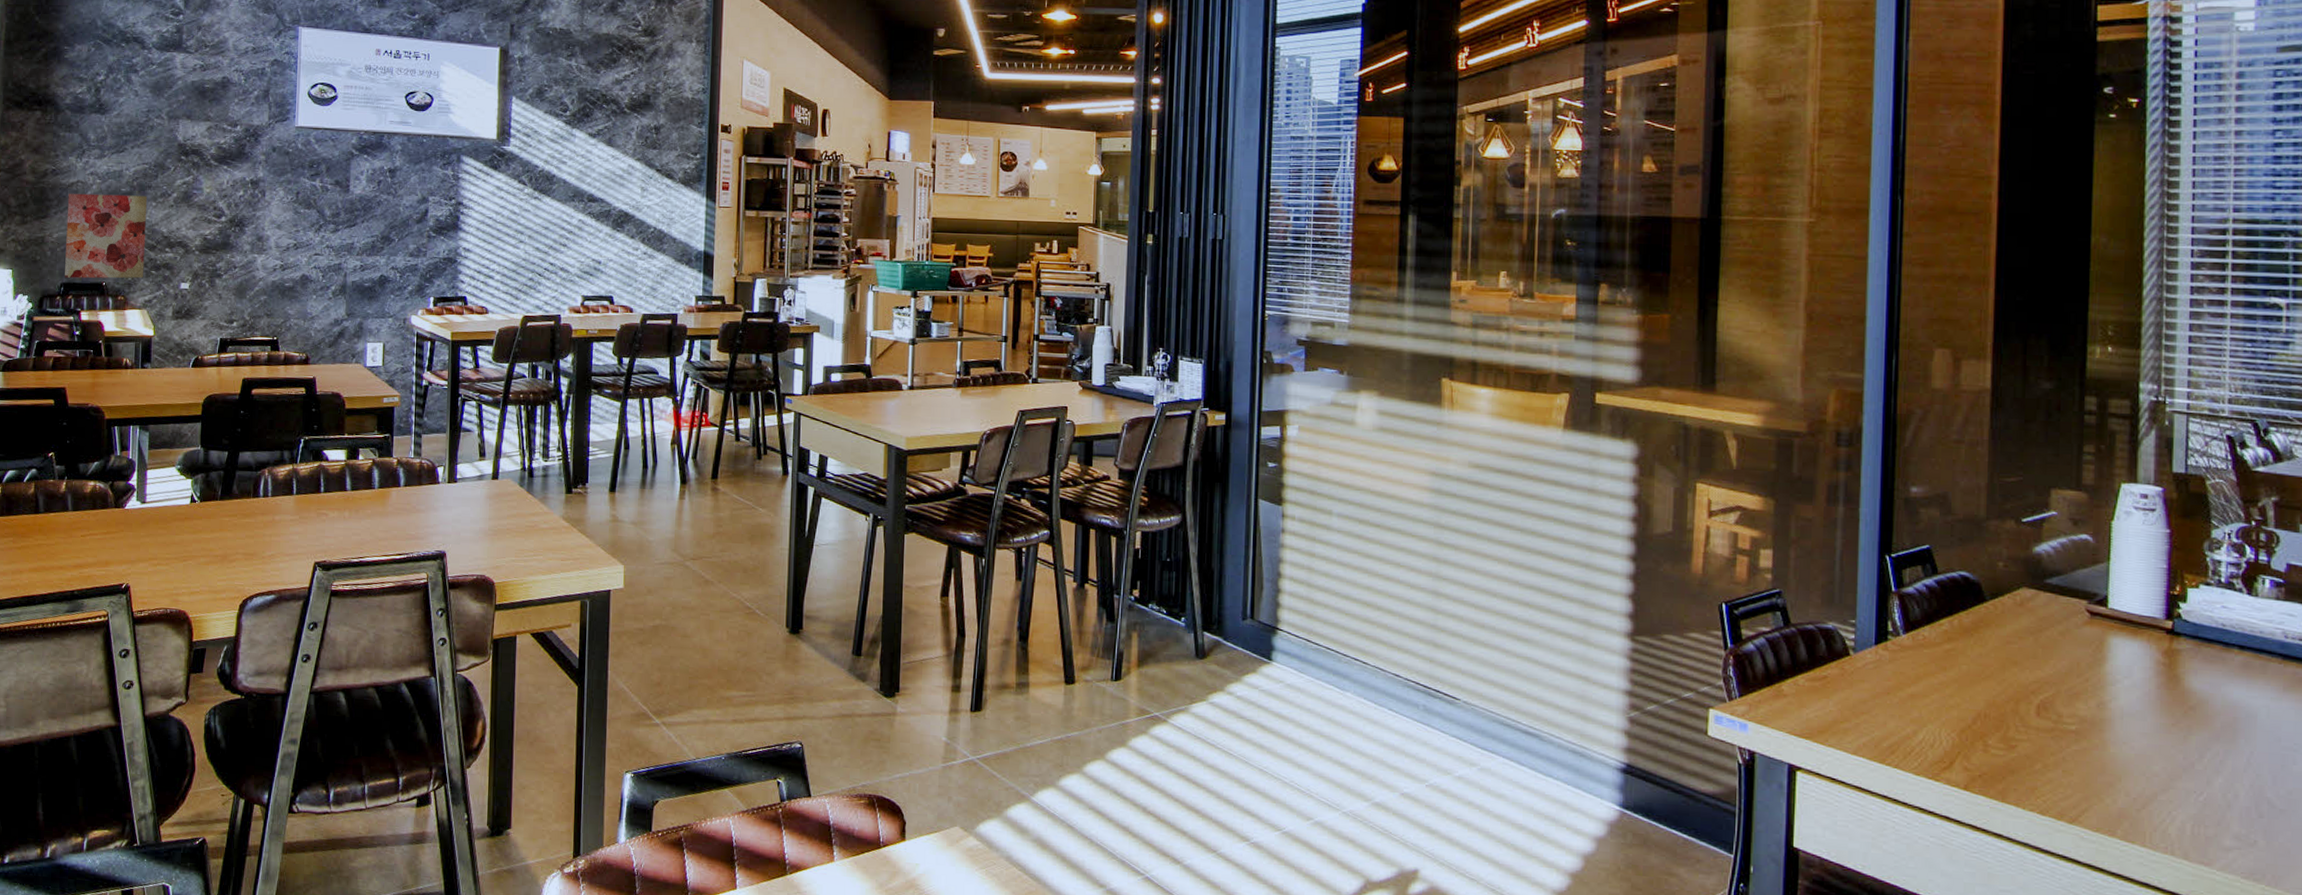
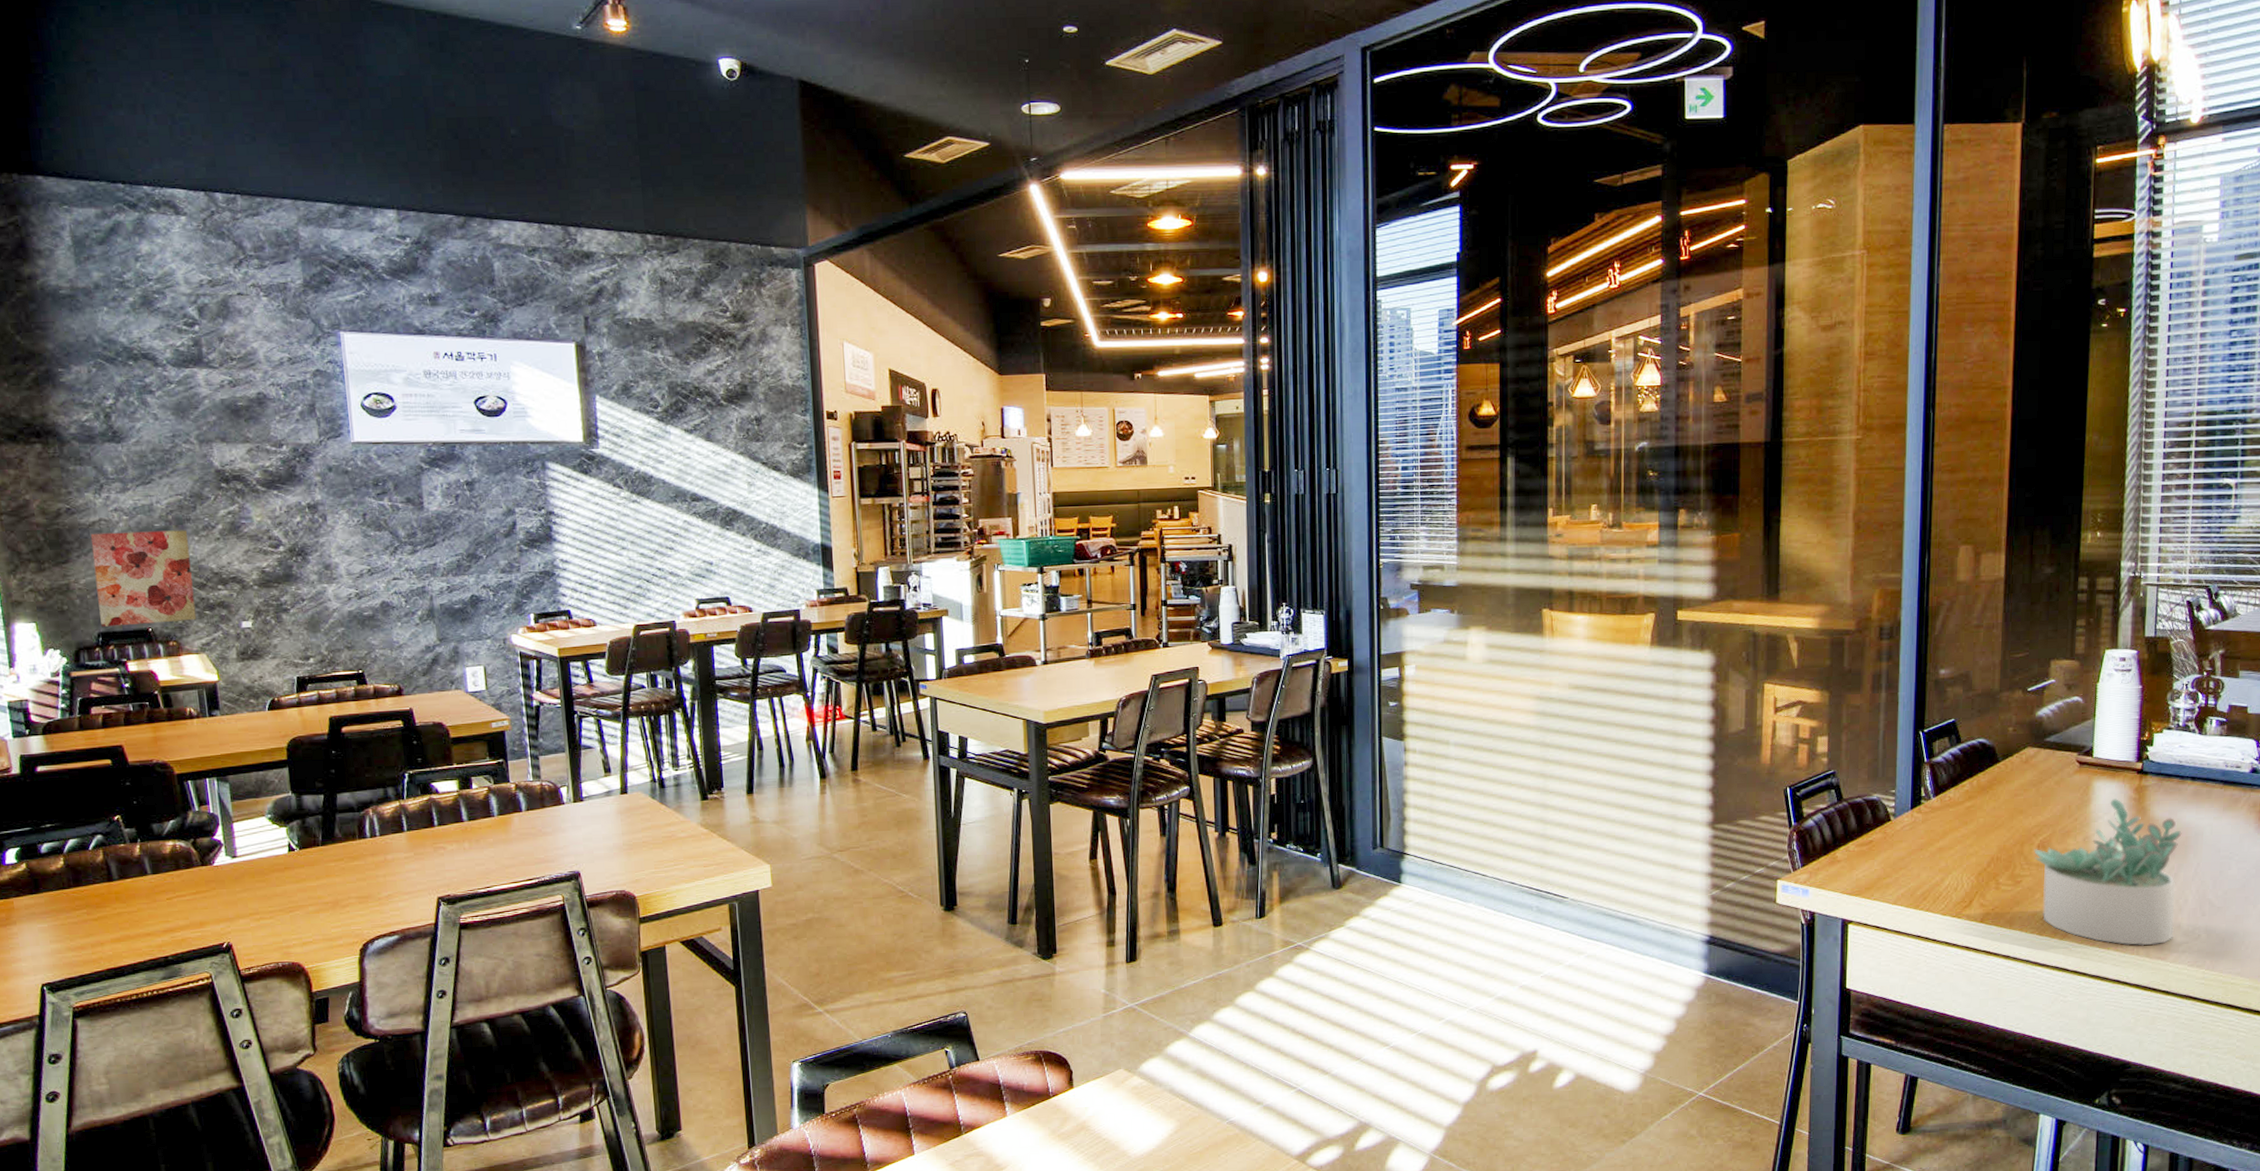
succulent plant: none [2032,660,2228,846] -> present [2034,799,2182,946]

